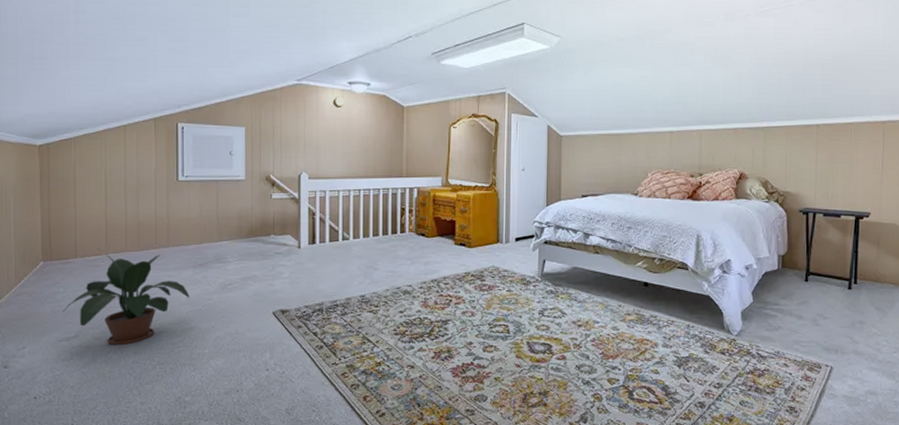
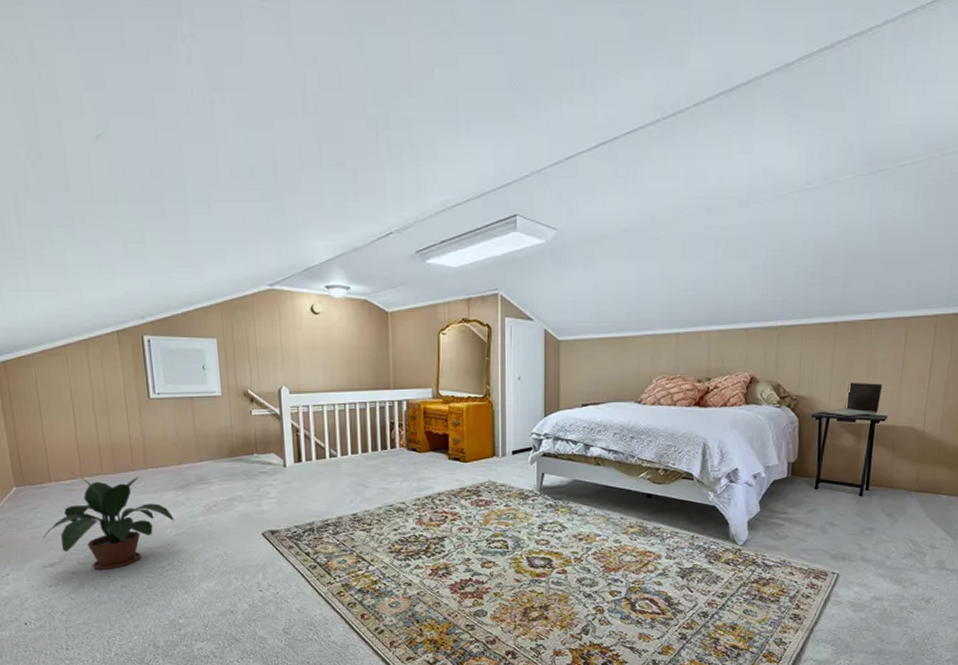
laptop: none [807,180,865,213] -> present [820,382,883,417]

